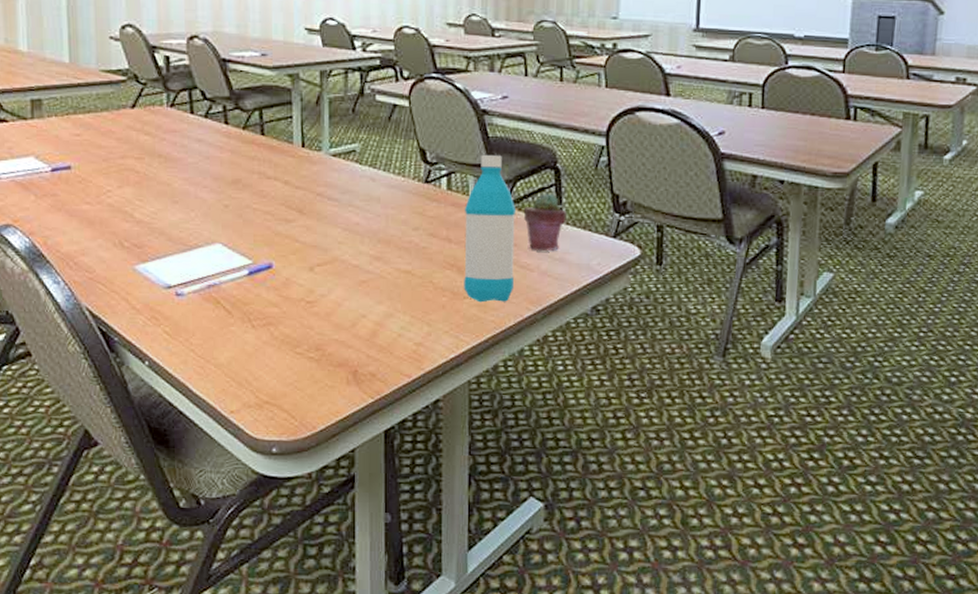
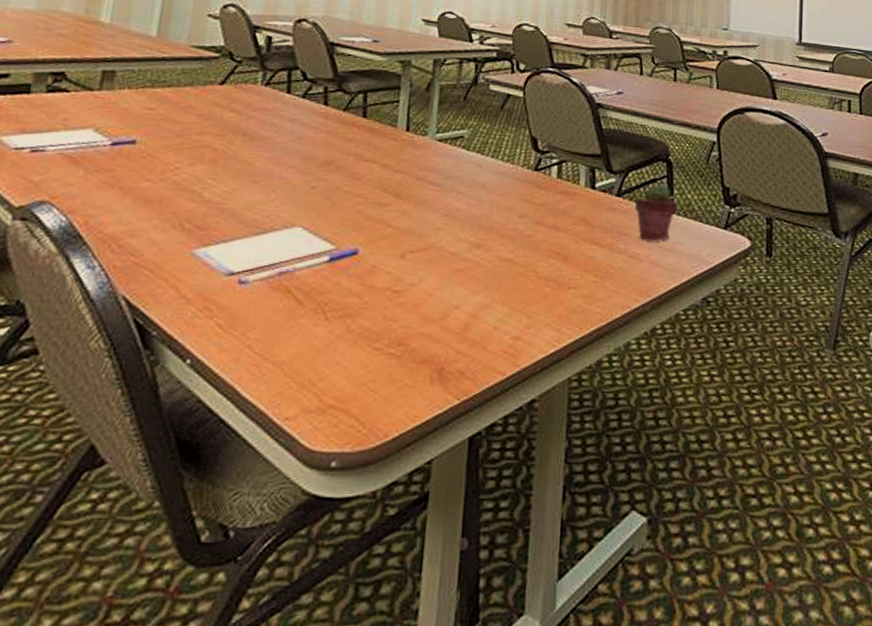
water bottle: present [464,154,517,303] -> none [569,145,628,293]

